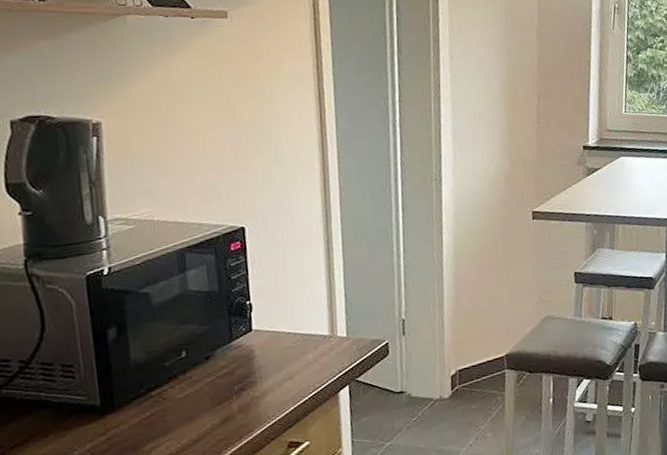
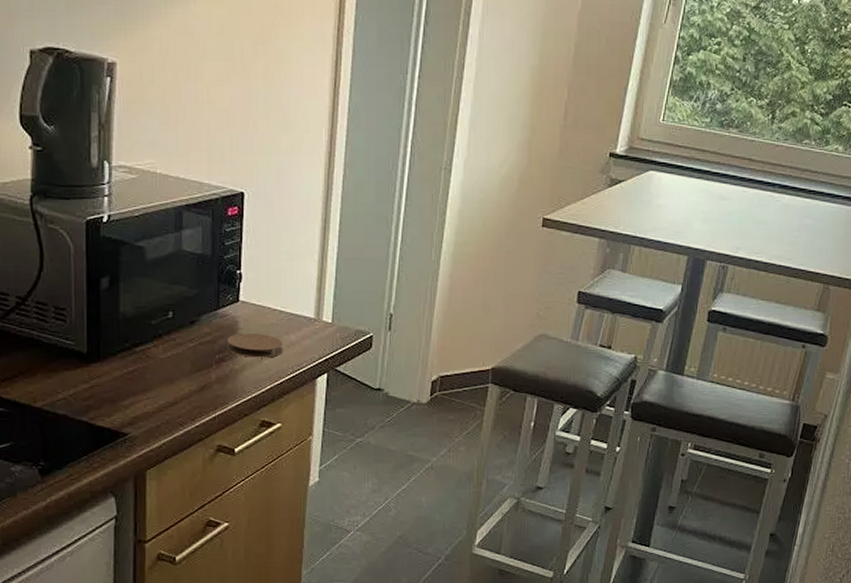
coaster: none [244,357,302,383] -> present [226,333,283,358]

